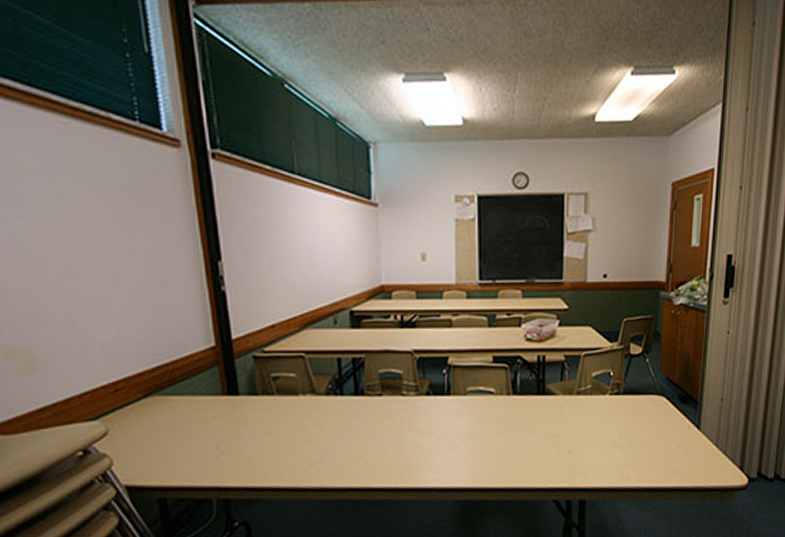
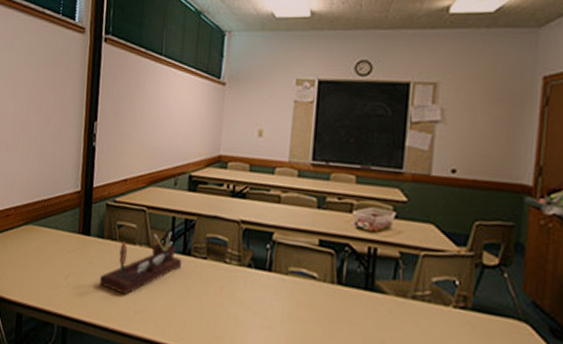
desk organizer: none [261,374,356,450] -> present [100,231,182,295]

